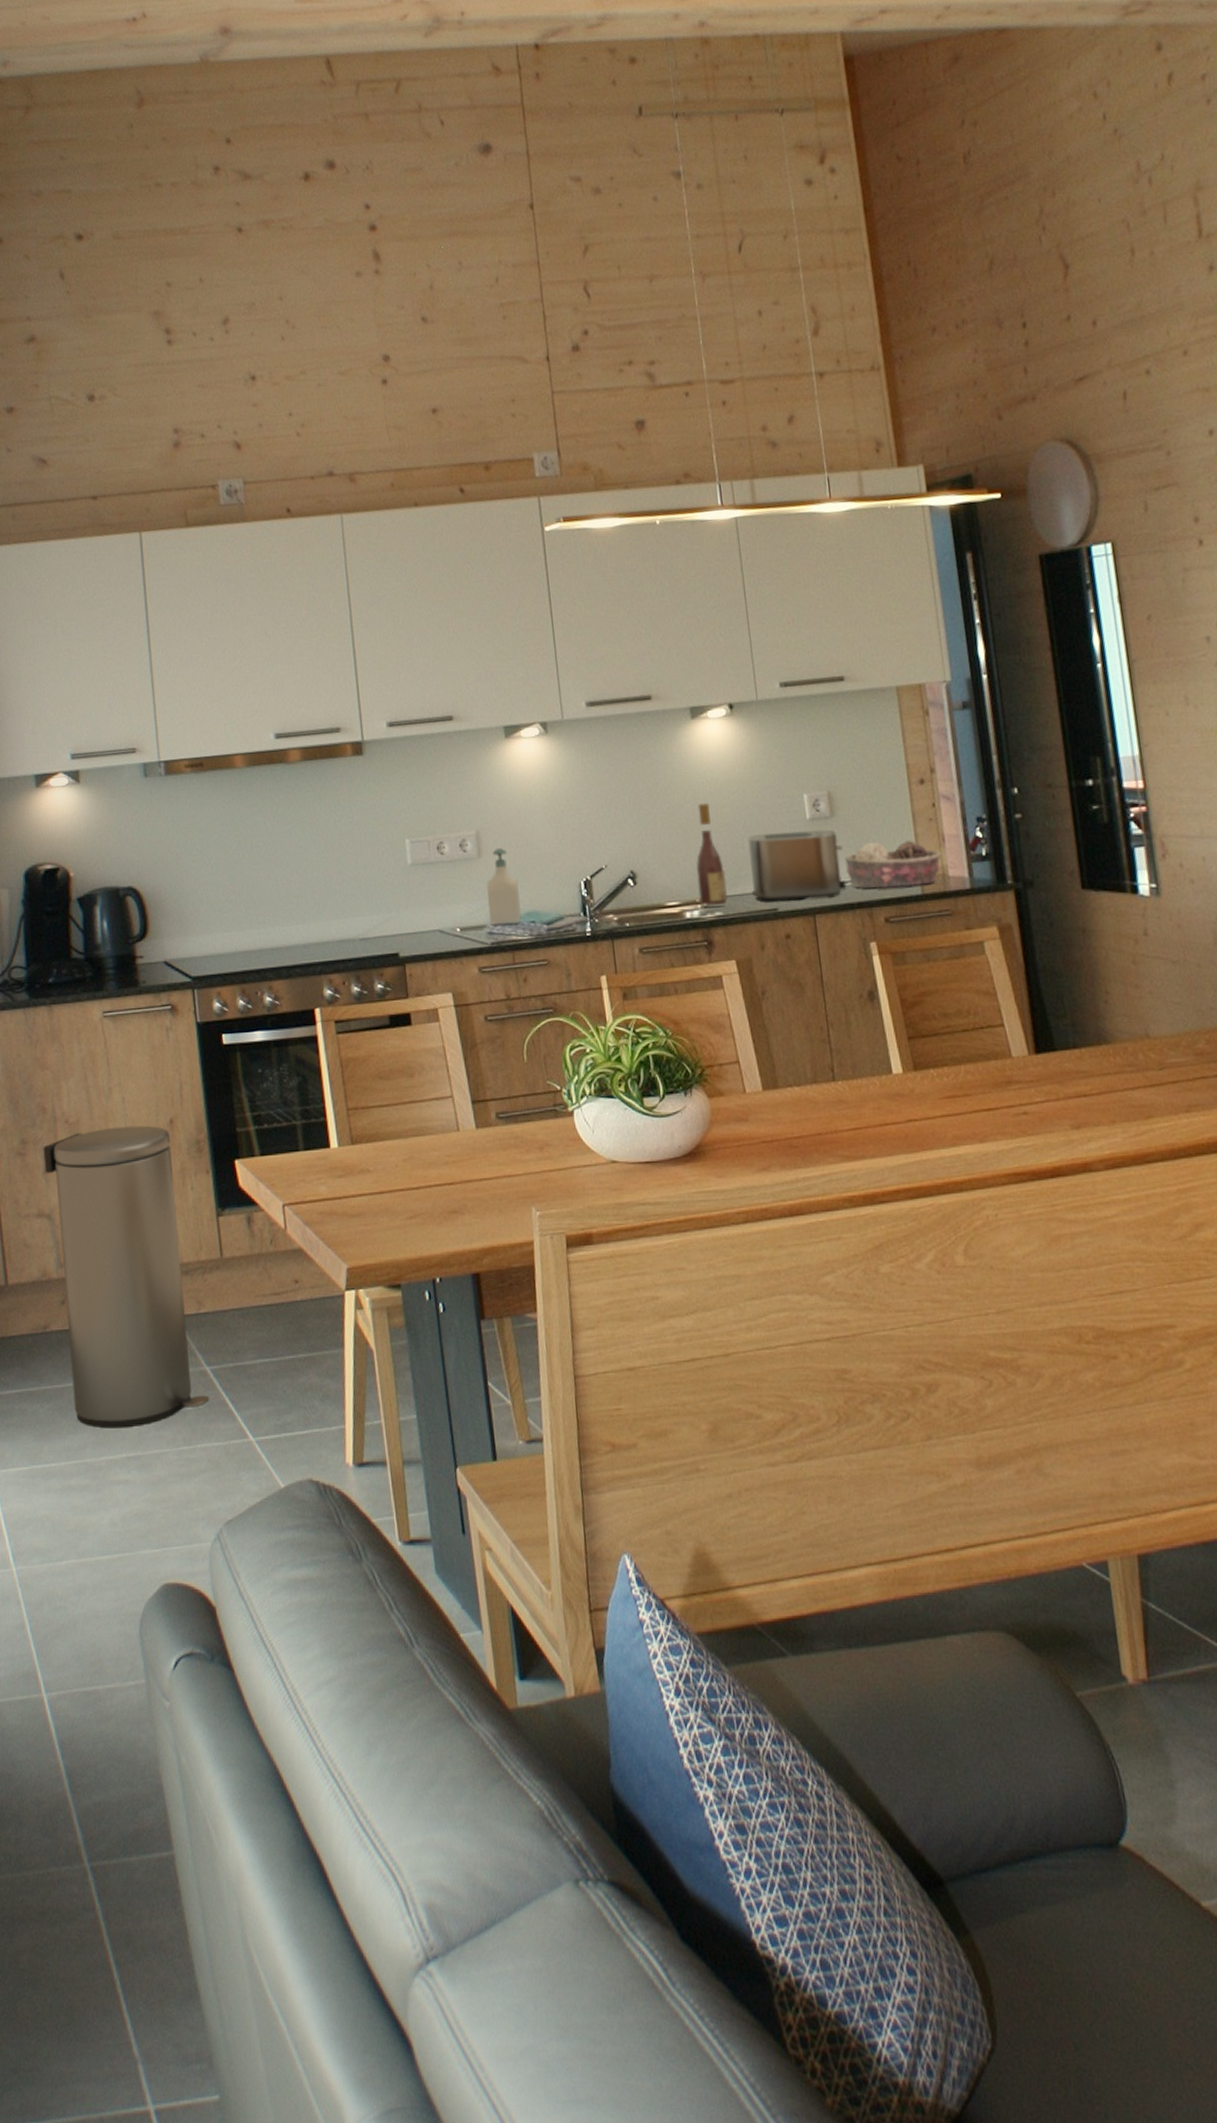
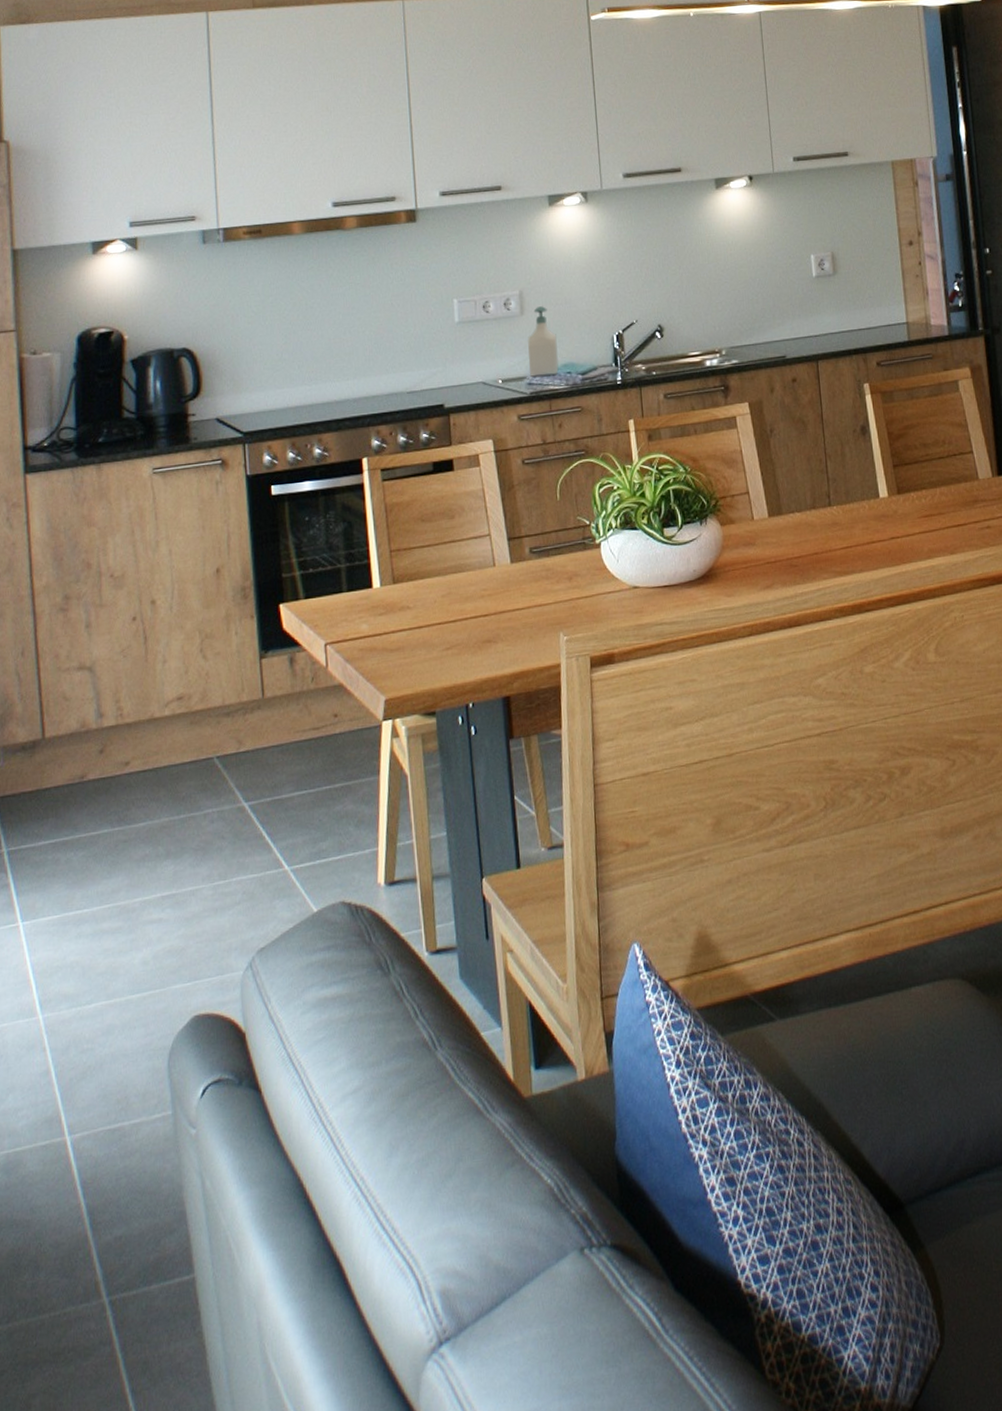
pedal bin: present [43,1125,210,1429] -> none [86,575,247,871]
wine bottle: present [696,802,728,906] -> none [716,263,743,355]
toaster: present [748,829,847,903] -> none [762,285,846,351]
decorative basket: present [845,840,941,889] -> none [844,294,925,338]

